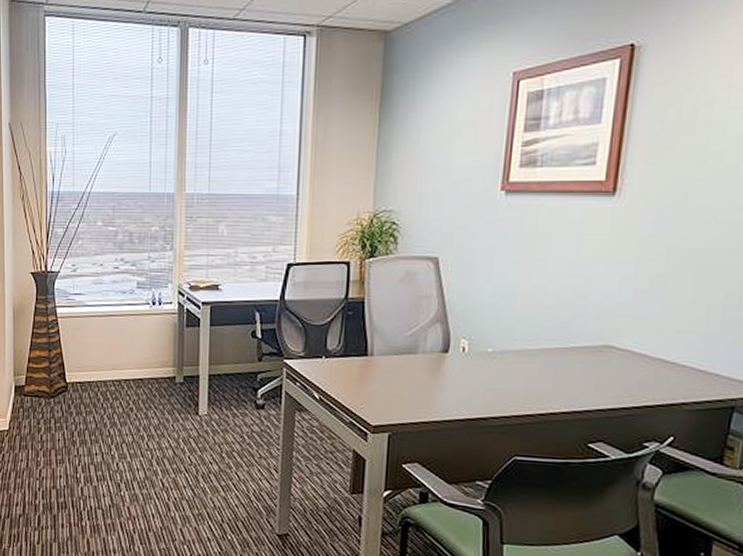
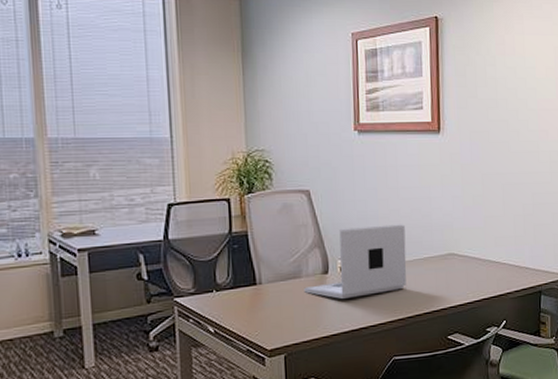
laptop: none [418,303,550,383] -> present [304,224,407,299]

